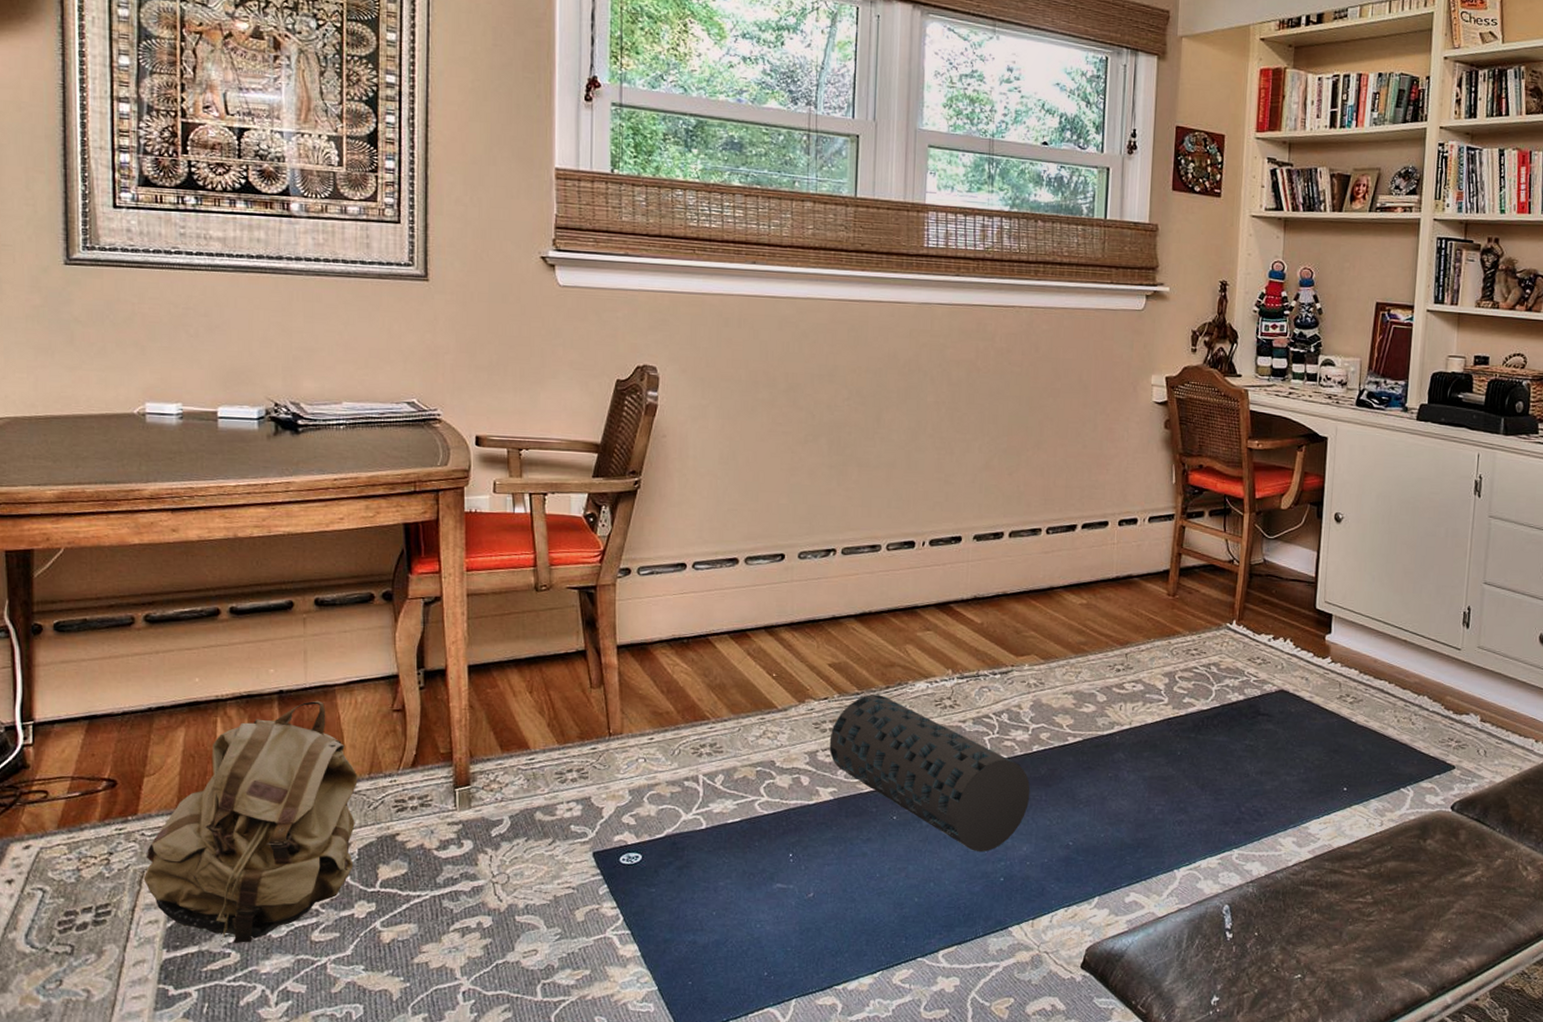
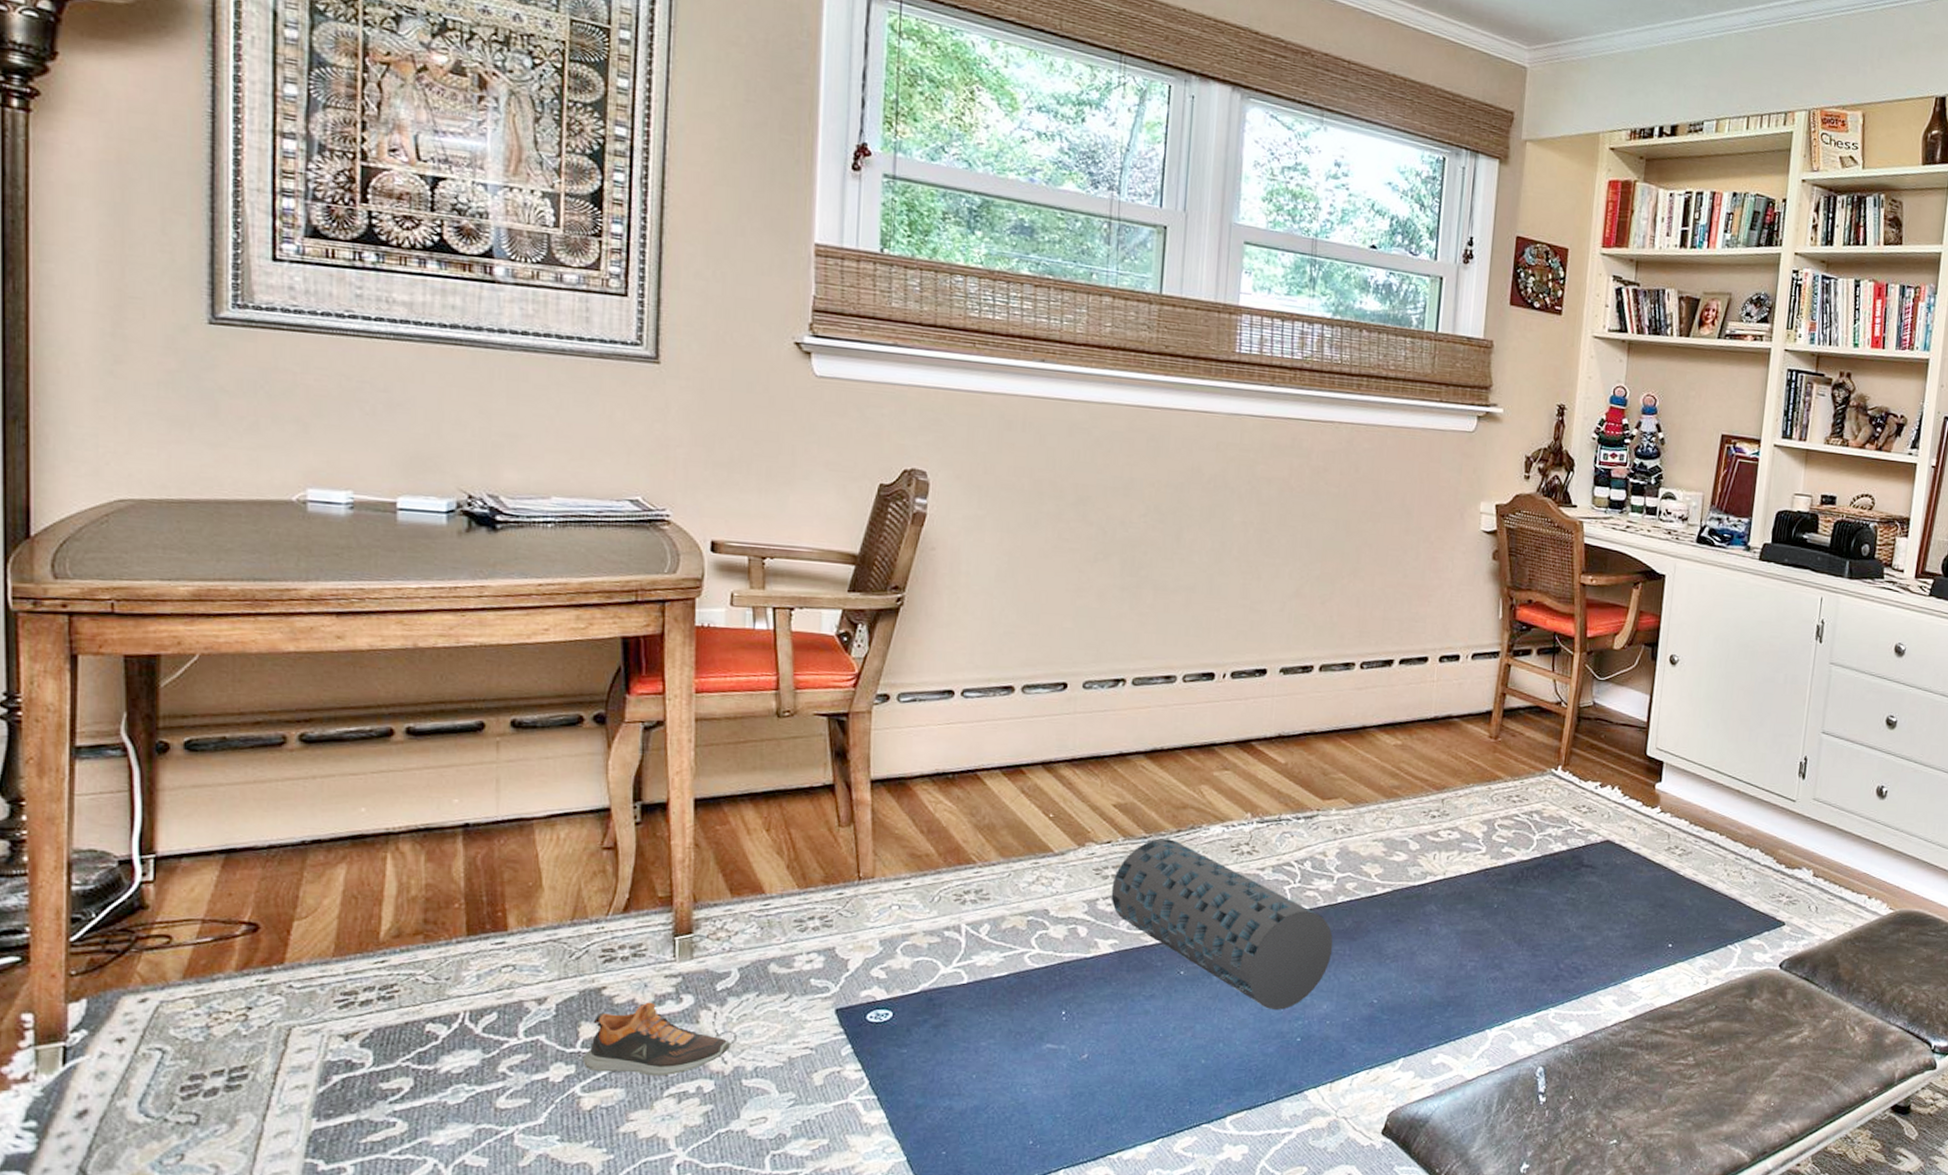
backpack: present [143,700,358,943] -> none [289,835,558,1111]
athletic shoe: none [382,846,504,913] -> present [583,1002,730,1076]

